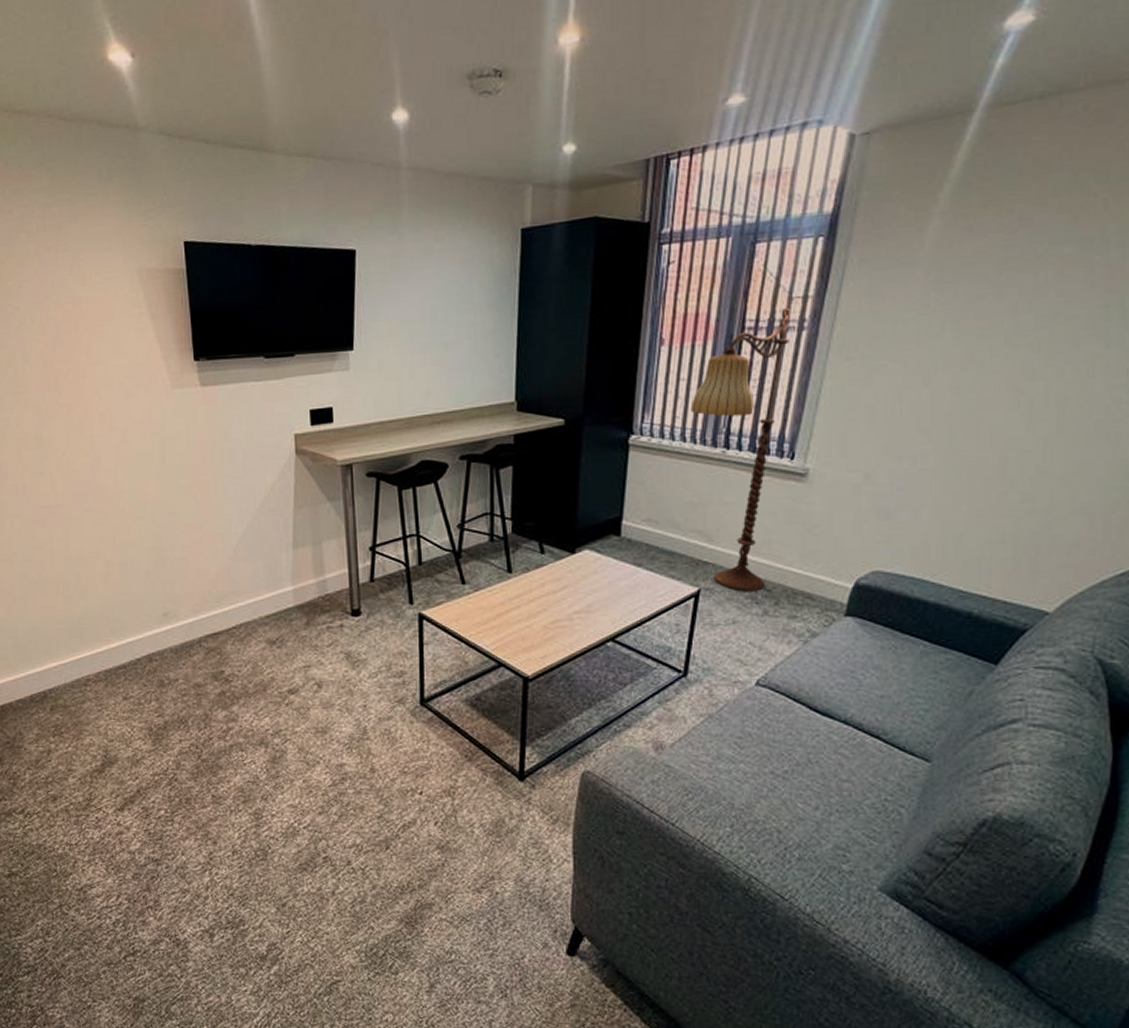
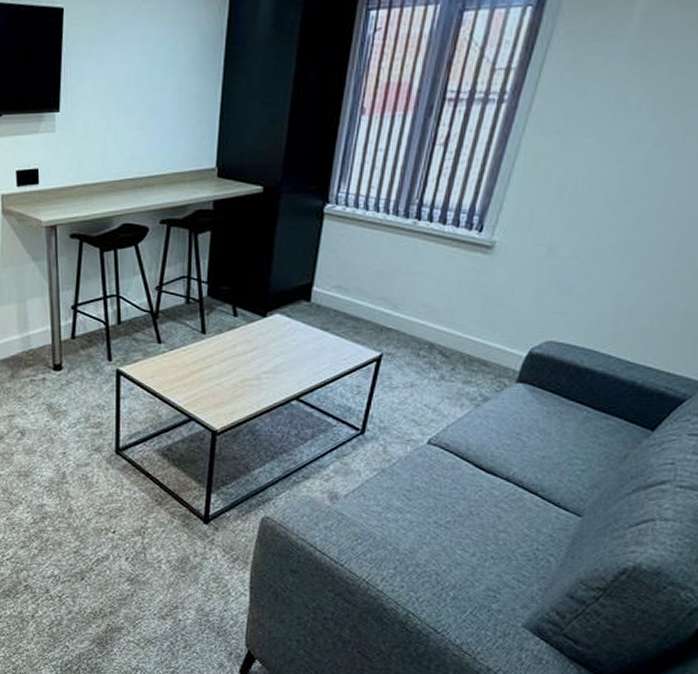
floor lamp: present [690,308,791,592] -> none [385,80,493,357]

